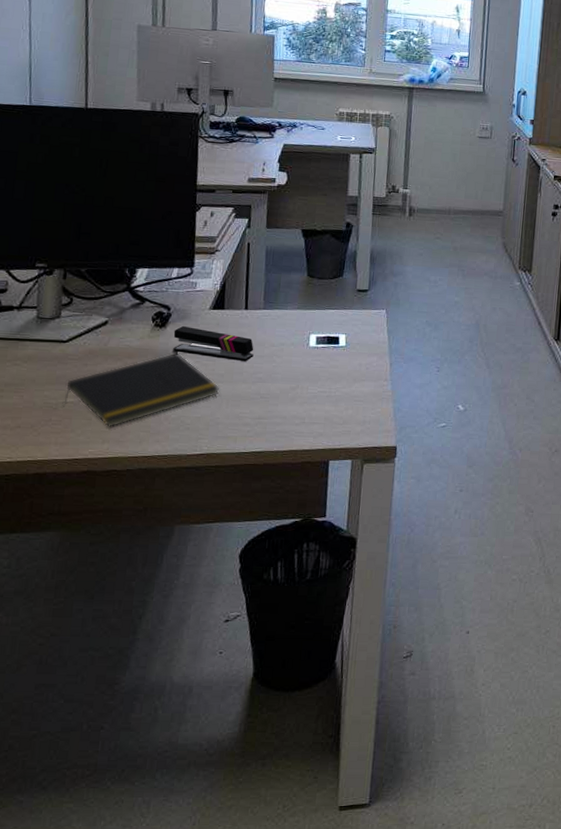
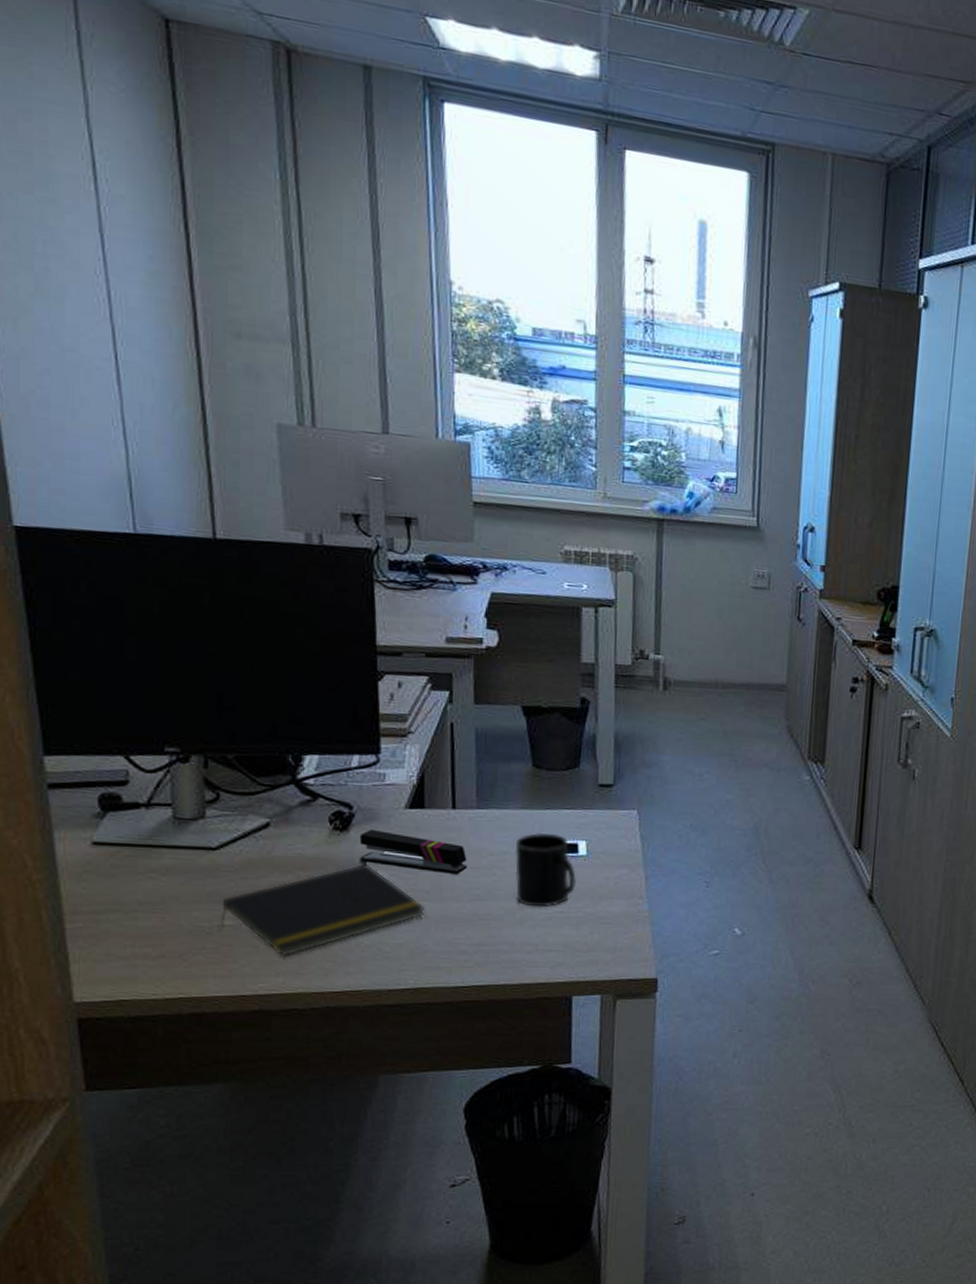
mug: none [290,328,337,388] -> present [515,833,576,907]

